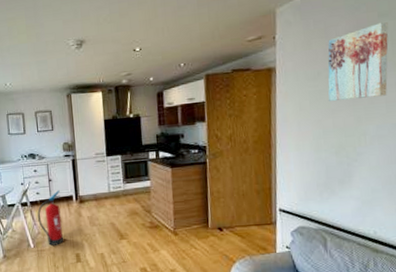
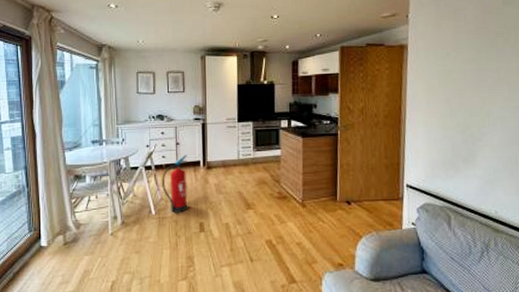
wall art: present [328,21,389,102] -> none [455,9,512,82]

